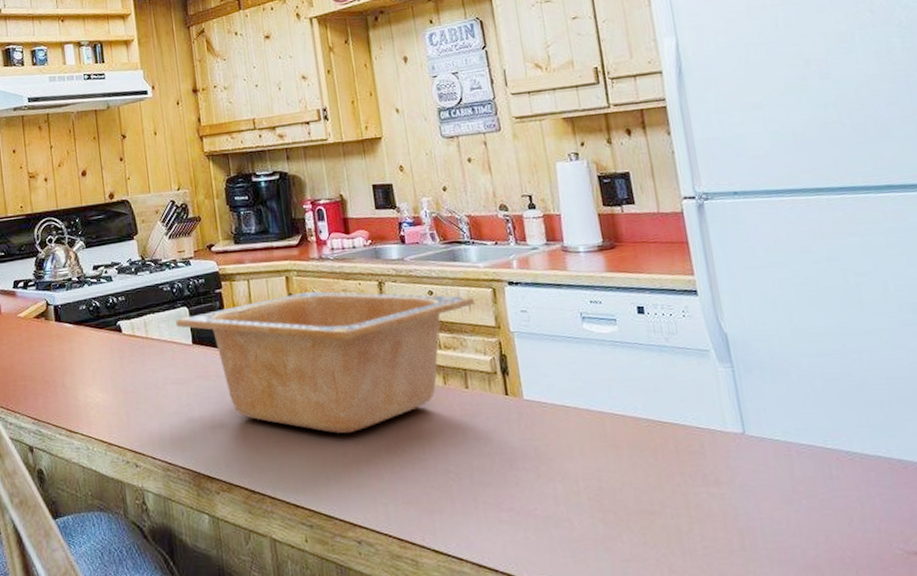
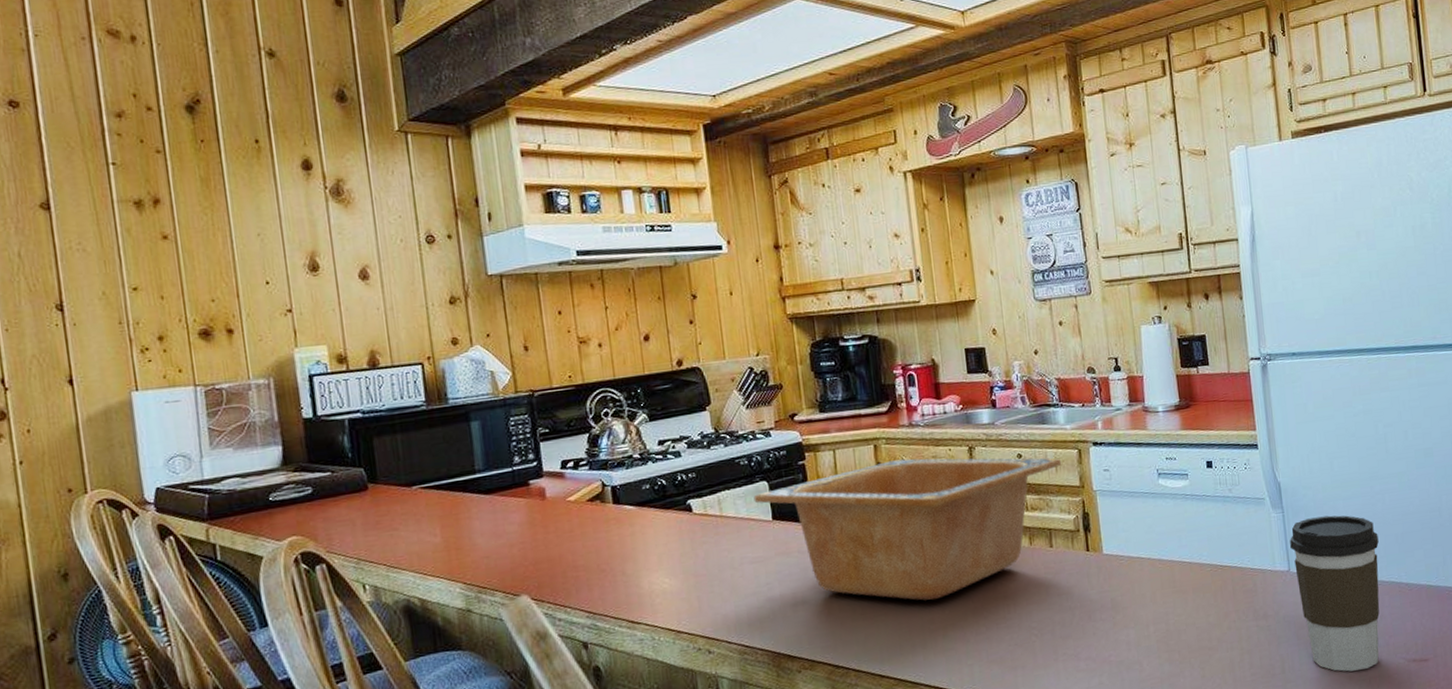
coffee cup: none [743,373,868,558] -> present [1290,515,1380,672]

